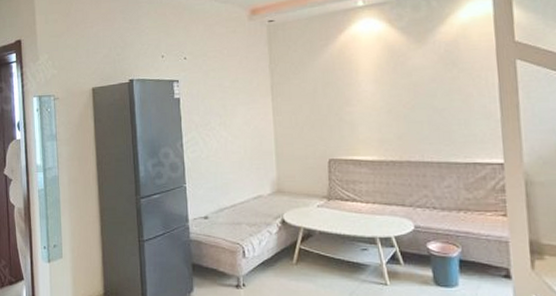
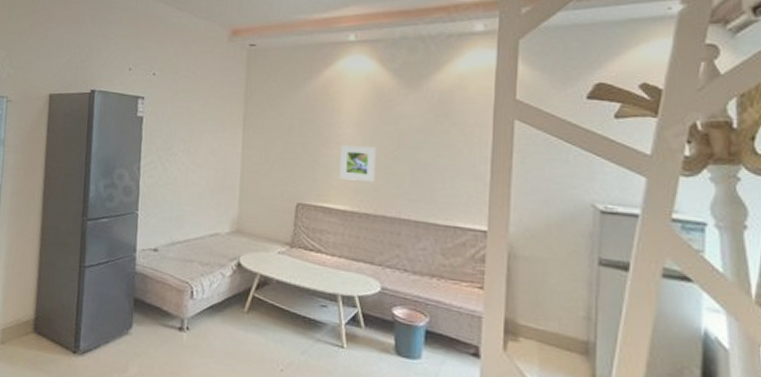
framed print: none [363,100,396,133] -> present [339,145,376,182]

